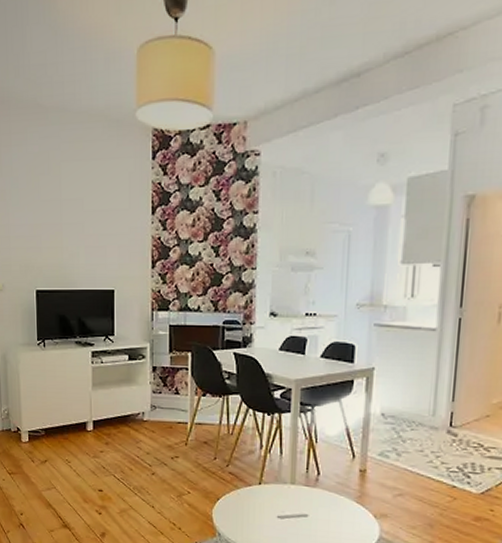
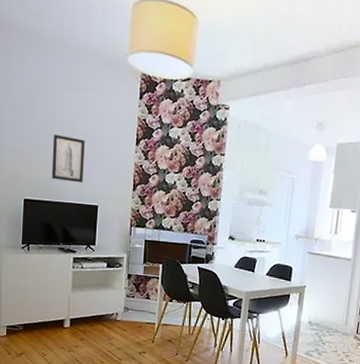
wall art: none [61,214,96,266] -> present [51,134,85,183]

